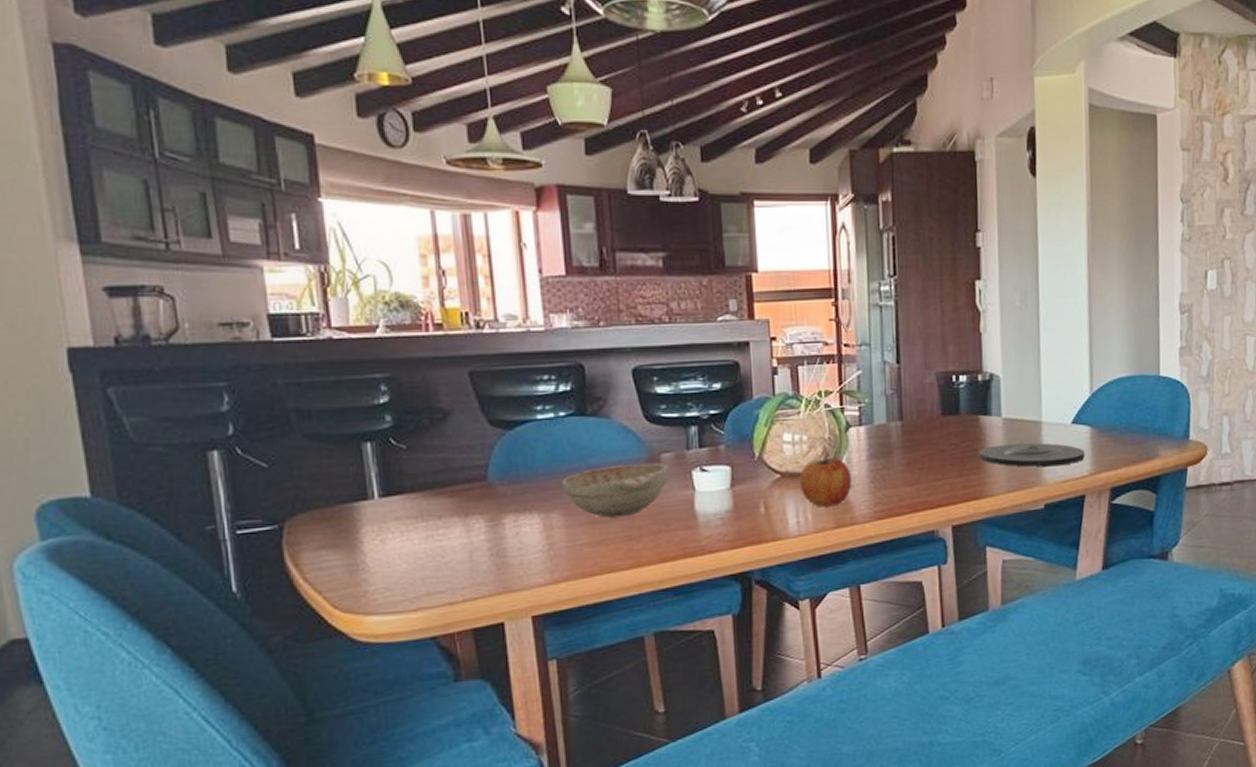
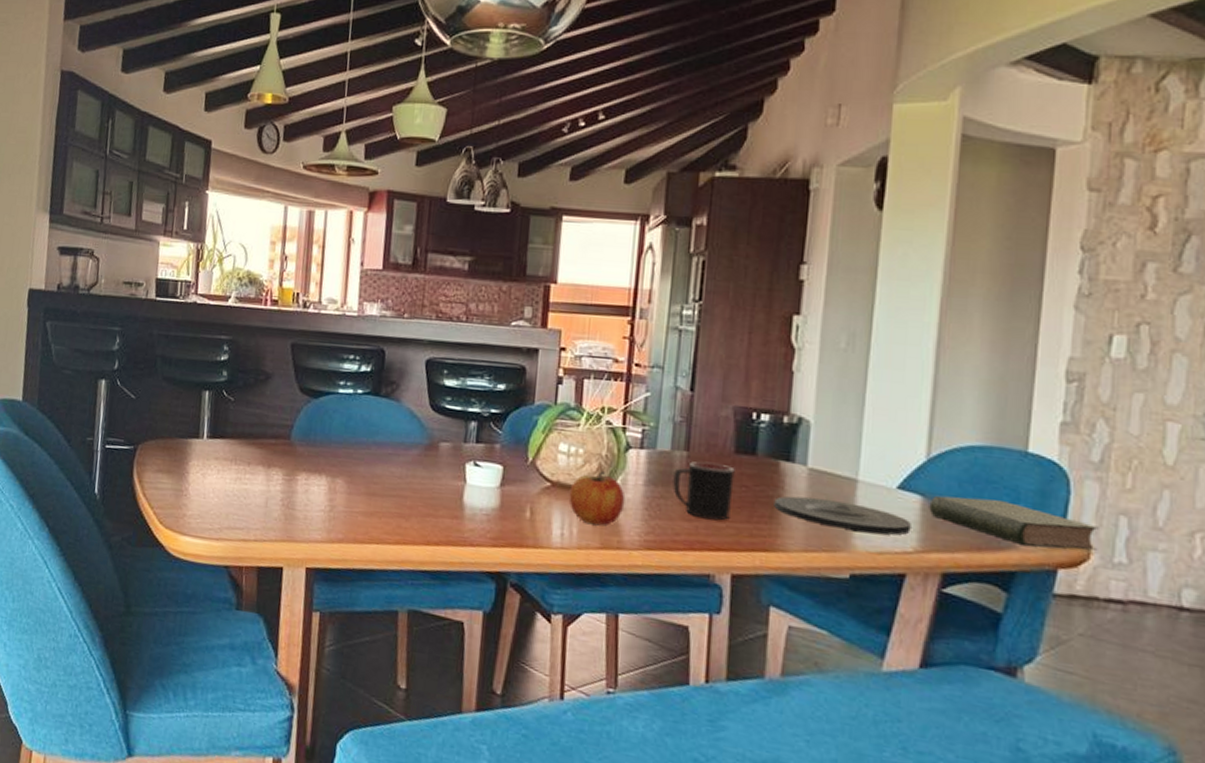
decorative bowl: present [561,462,669,518] -> none [349,445,445,495]
mug: none [891,428,945,481] -> present [671,461,735,521]
book: none [1096,419,1212,453] -> present [929,495,1099,551]

